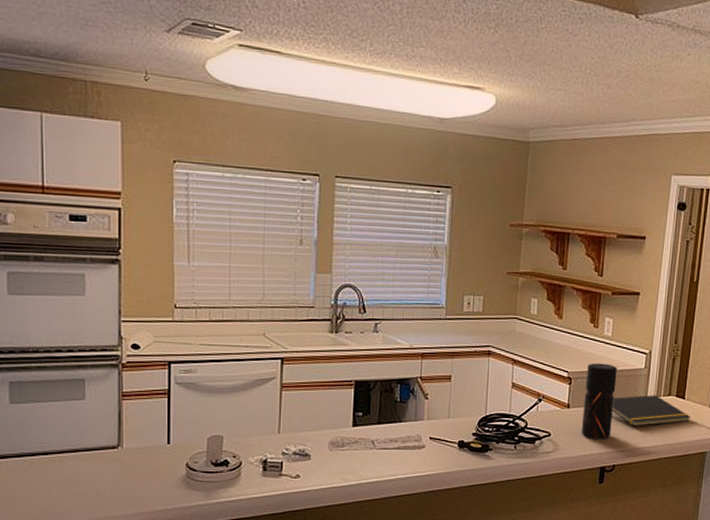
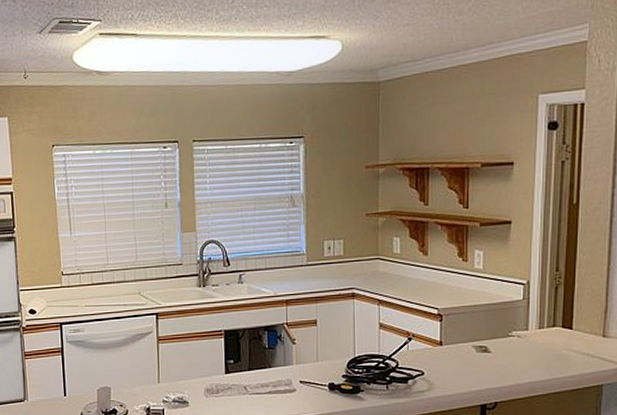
pepper grinder: present [581,363,617,439] -> none [456,297,492,376]
notepad: present [612,395,691,427] -> none [489,327,581,361]

